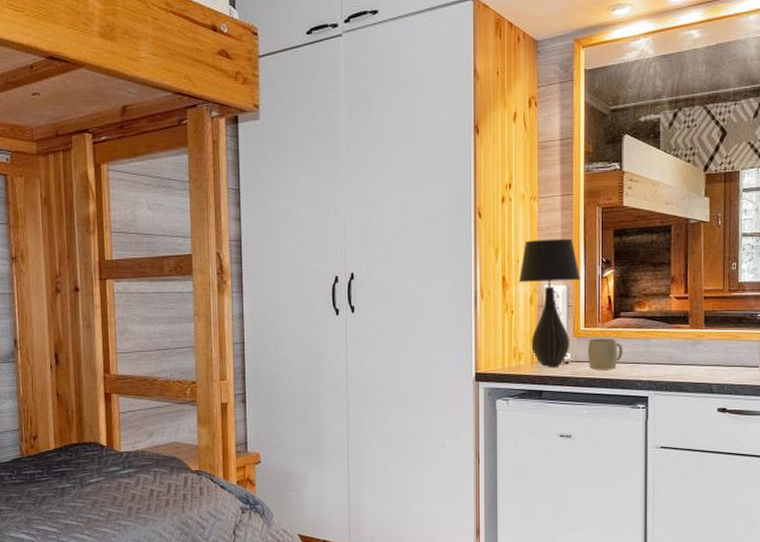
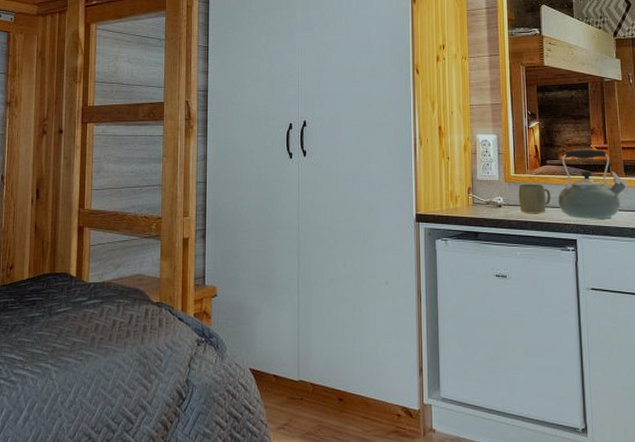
table lamp: present [518,238,581,367] -> none [453,93,509,210]
kettle: none [631,299,708,375] -> present [558,149,629,219]

